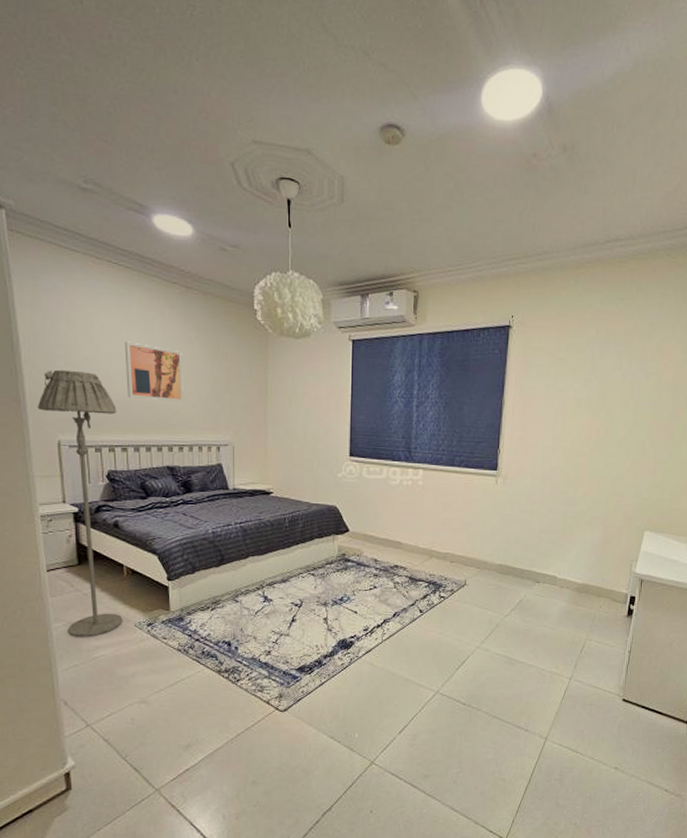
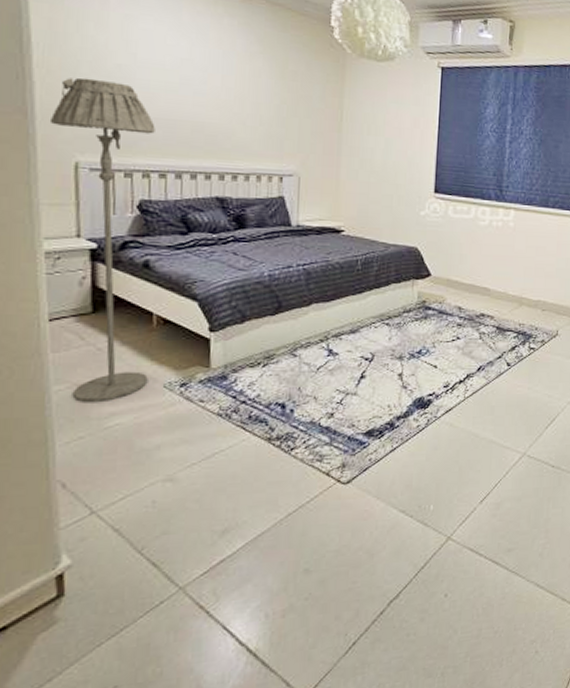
wall art: present [124,341,184,403] -> none [169,50,242,125]

